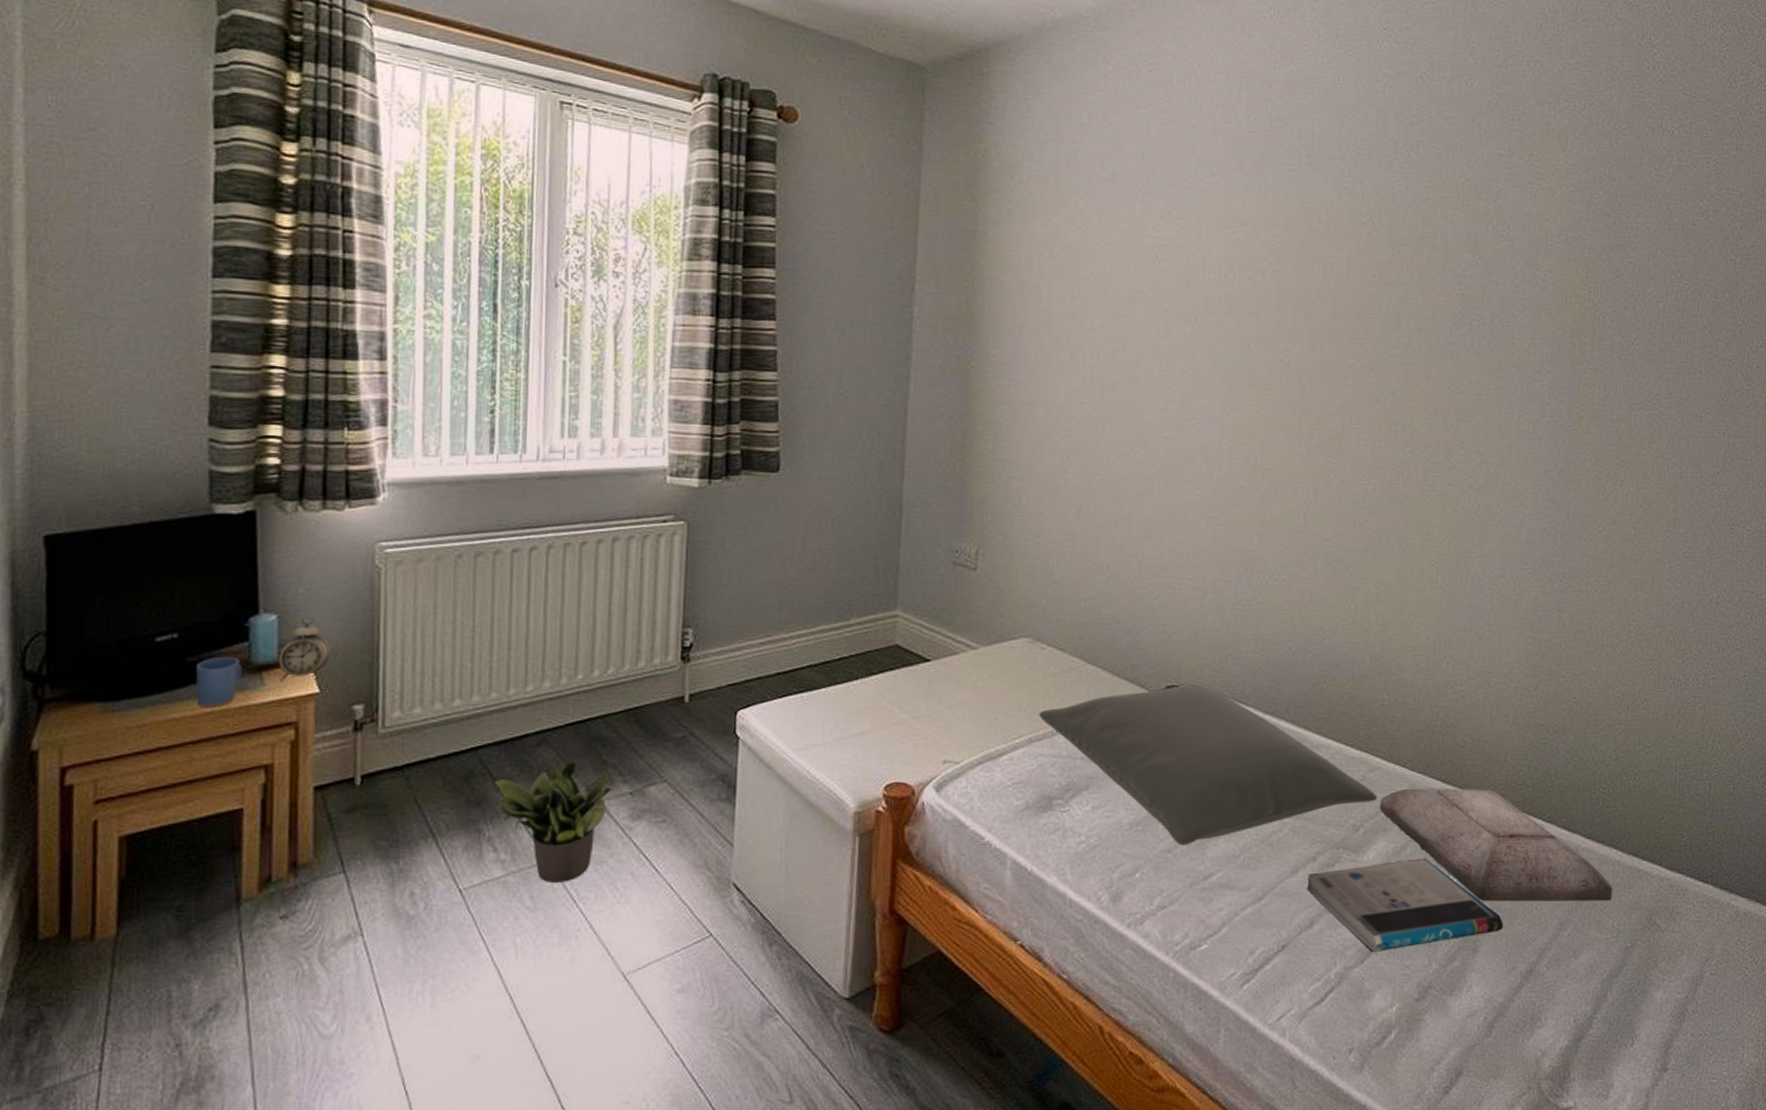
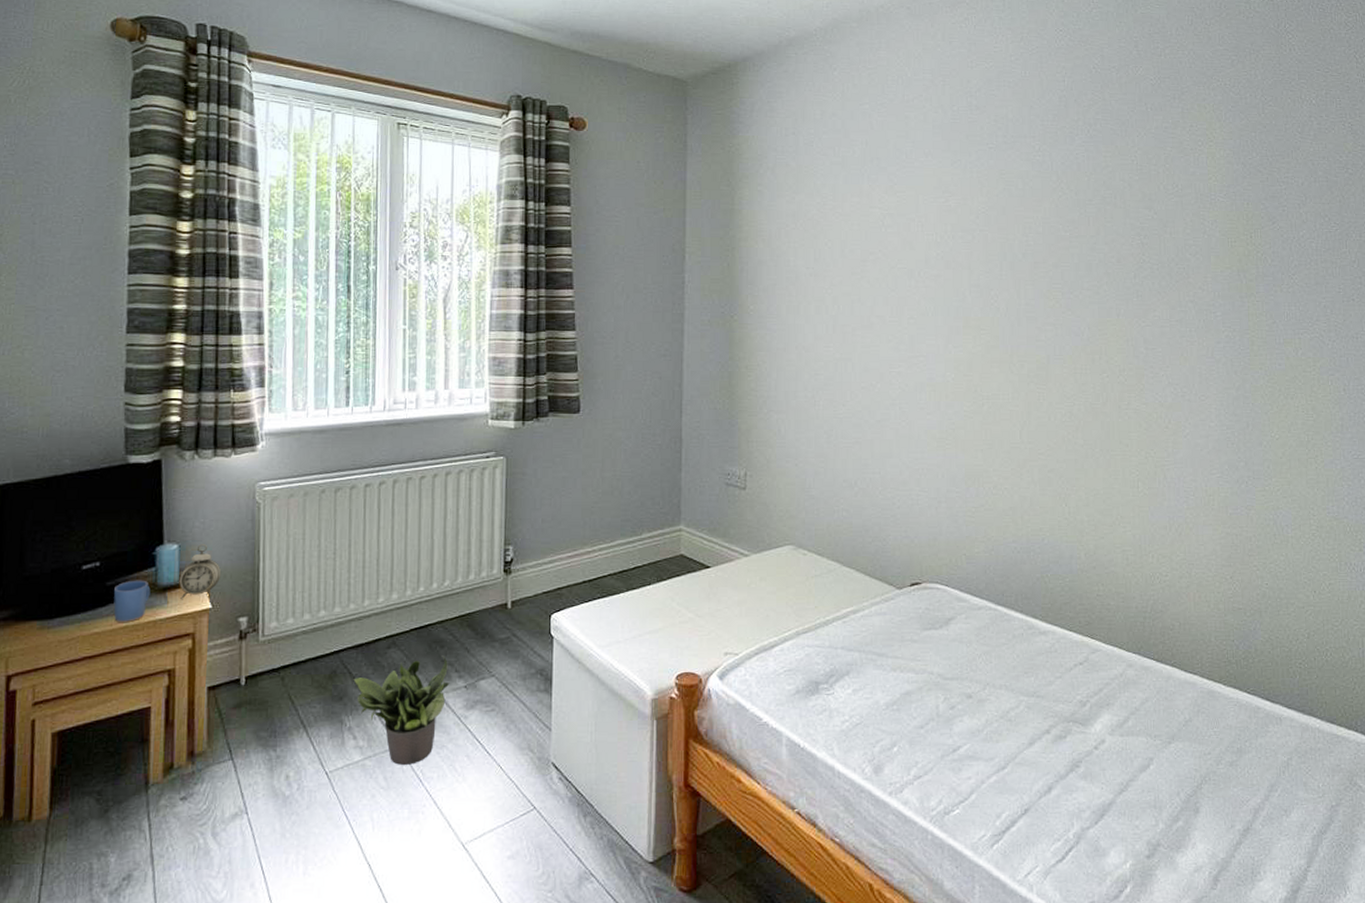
pillow: present [1039,684,1377,845] -> none [804,581,1100,722]
book: present [1307,858,1503,953] -> none [1043,729,1219,815]
cushion: present [1379,788,1613,902] -> none [1102,666,1316,767]

